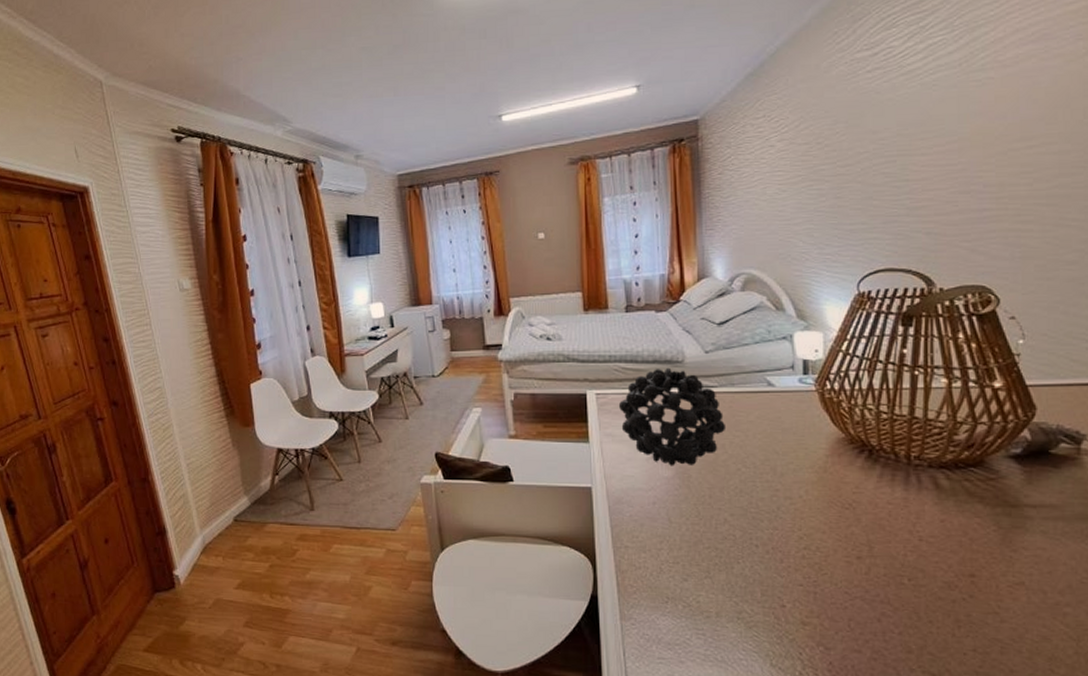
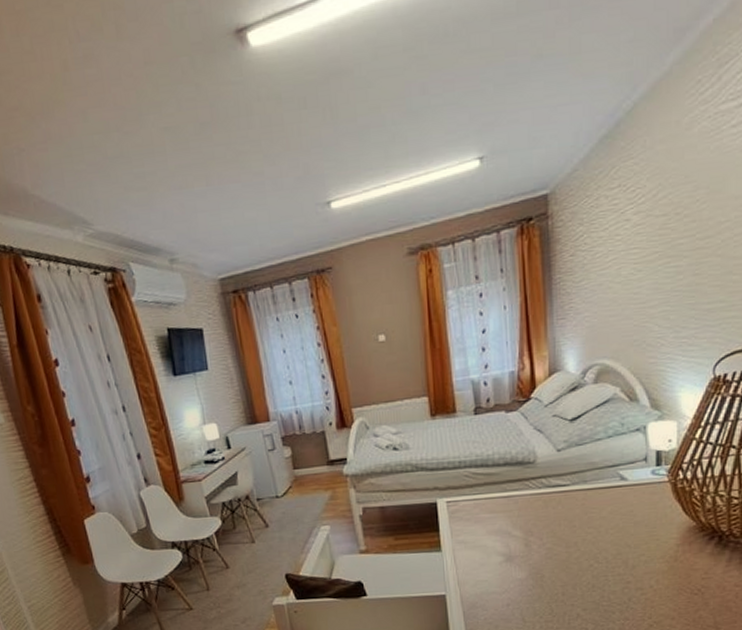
decorative ball: present [618,367,727,466] -> none [469,469,579,568]

